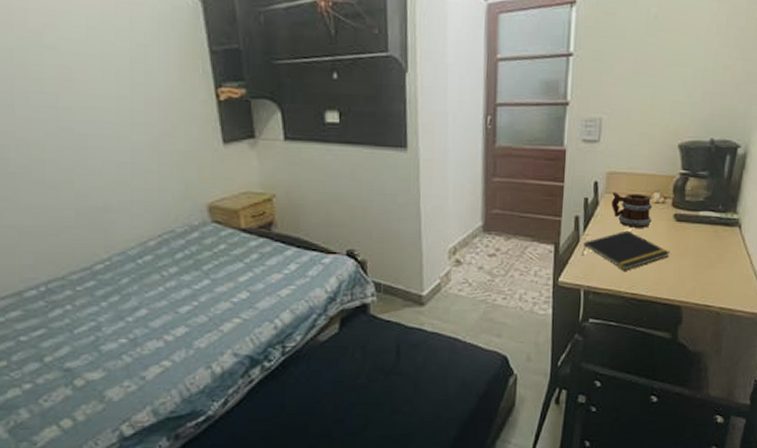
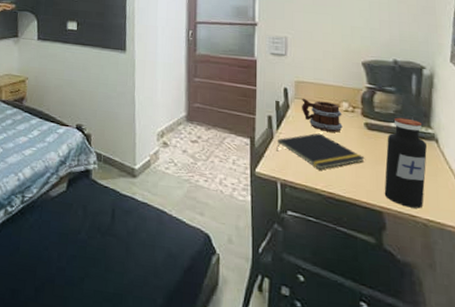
water bottle: none [684,205,730,298] -> present [384,117,427,209]

